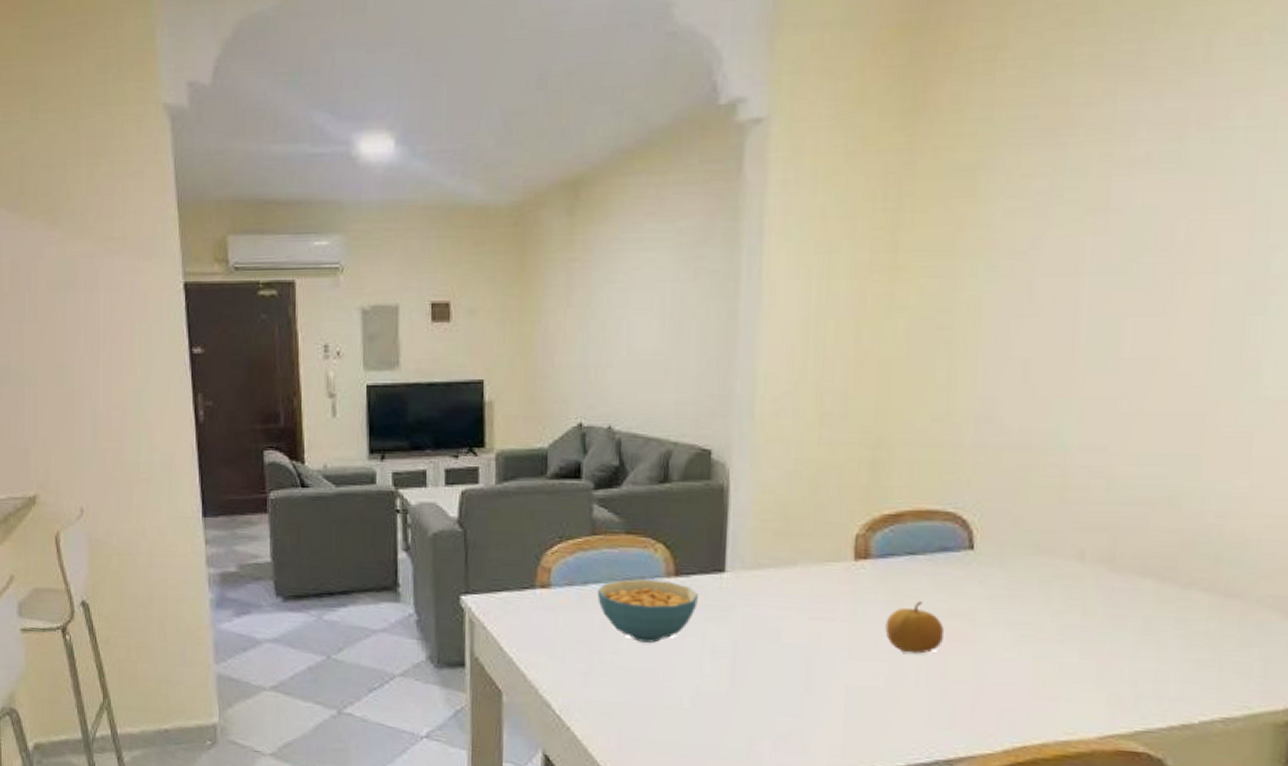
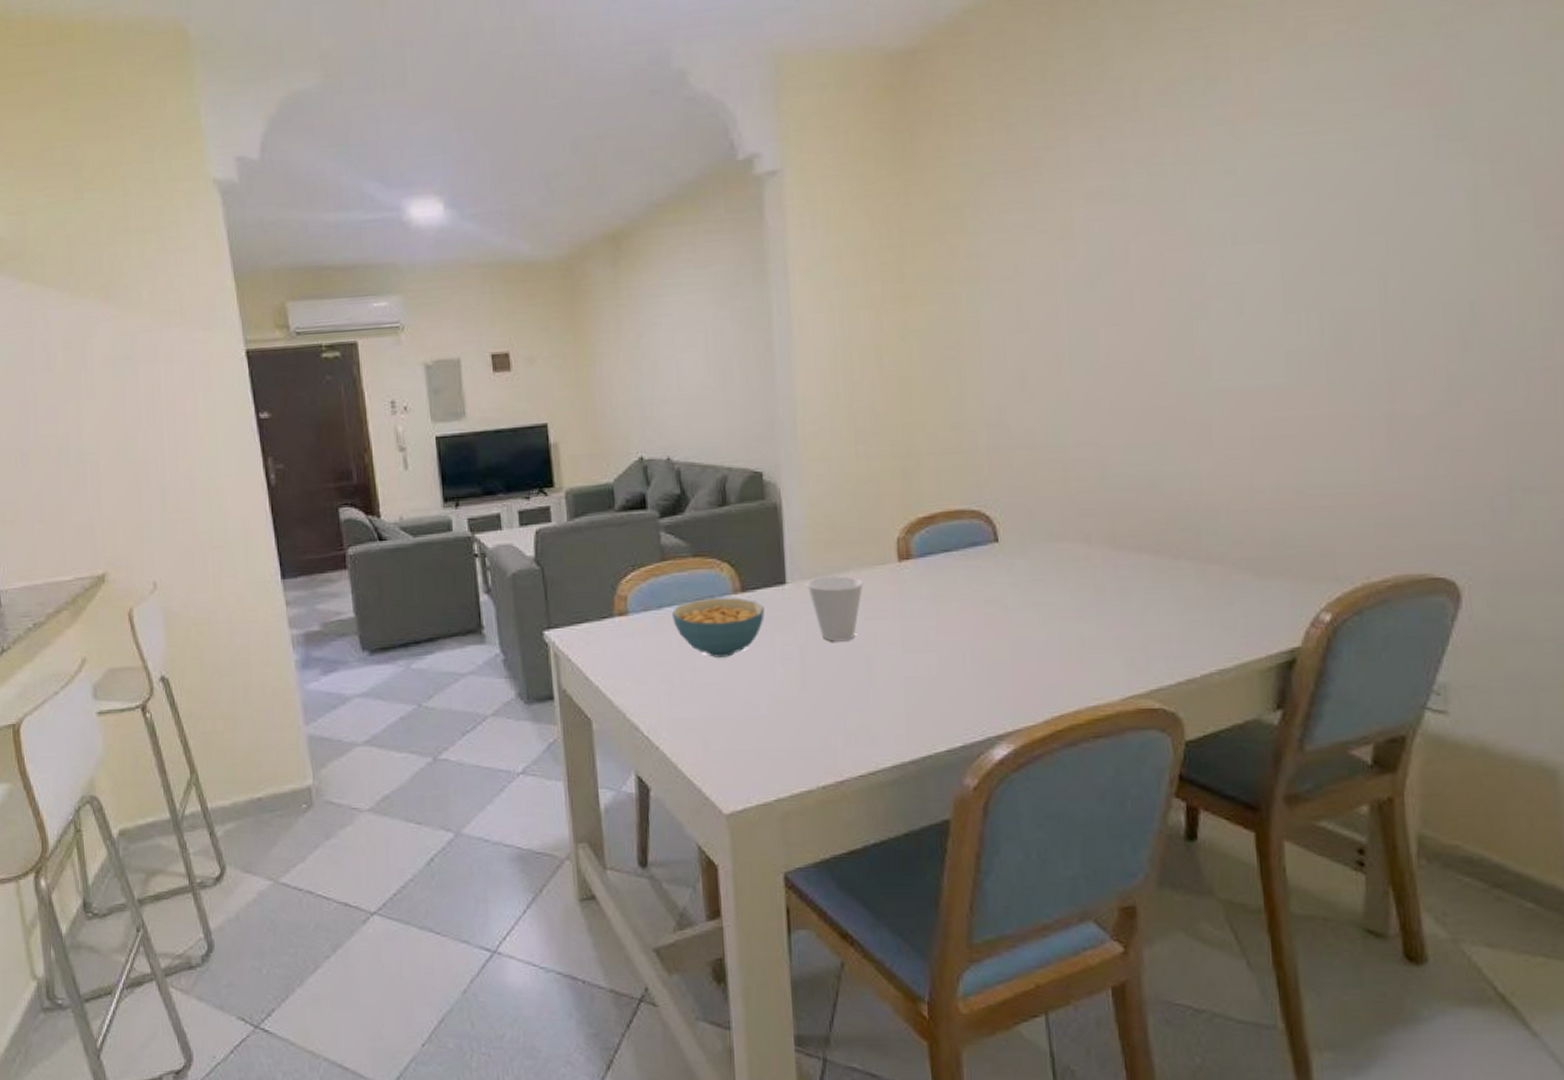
cup: none [747,568,812,640] -> present [806,576,864,642]
fruit: present [885,601,944,654] -> none [931,593,982,642]

